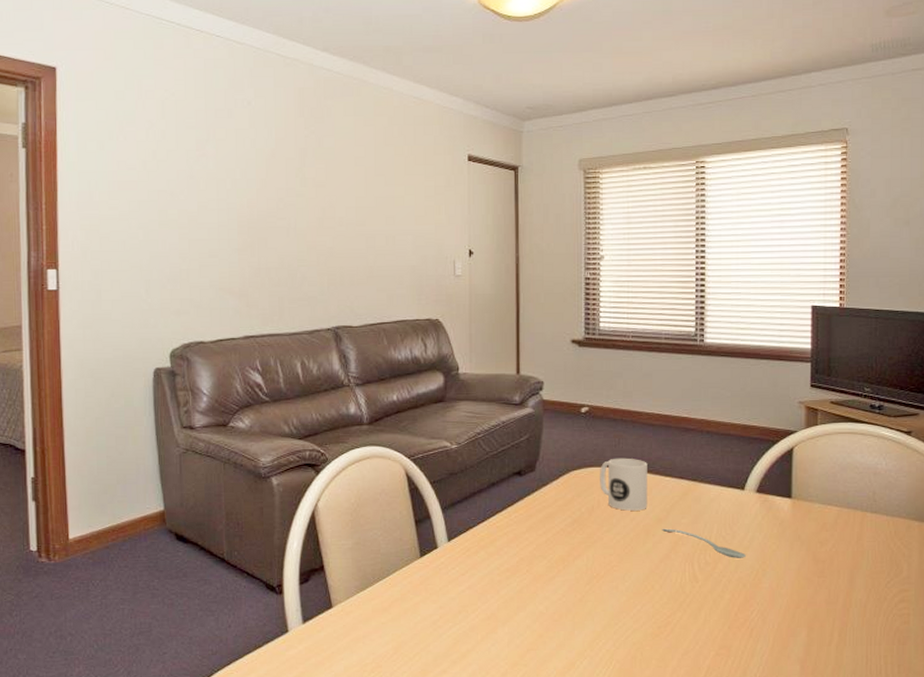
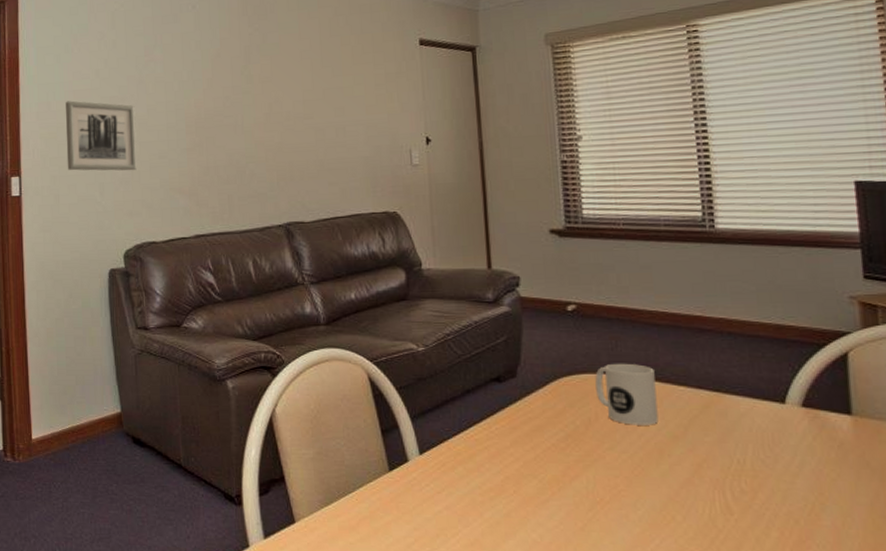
wall art: none [109,192,185,269] -> present [65,101,137,171]
spoon: present [662,528,746,558] -> none [680,447,795,488]

